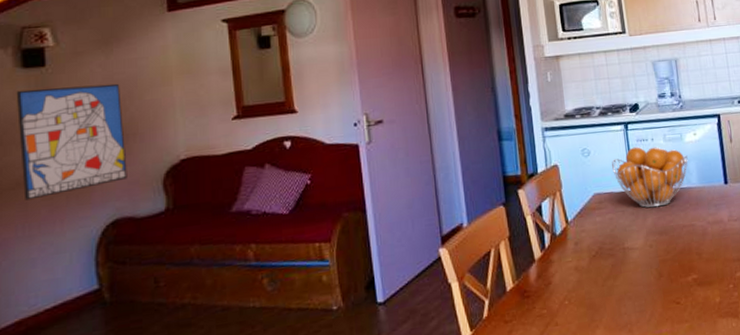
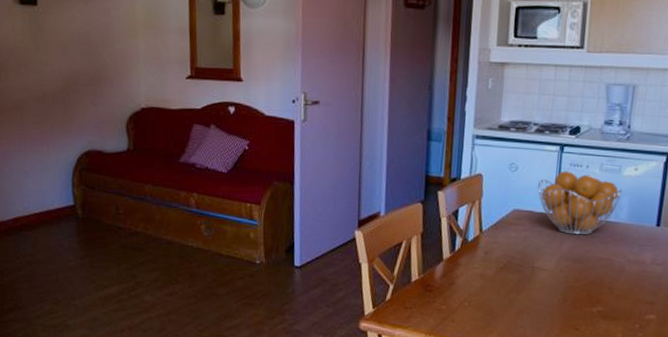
wall art: present [16,83,127,201] -> none [14,24,99,122]

